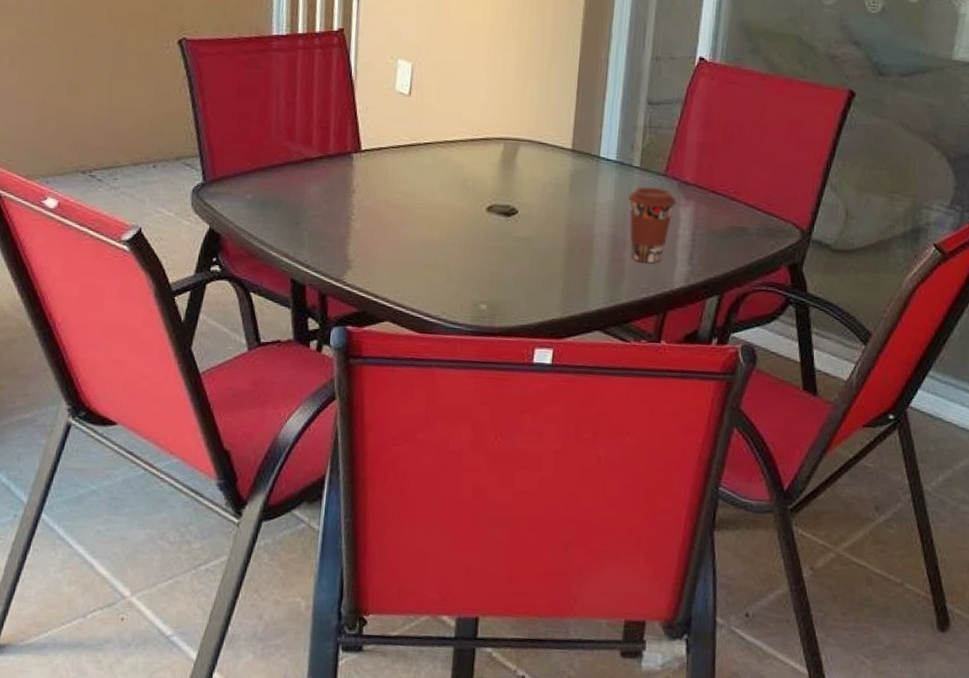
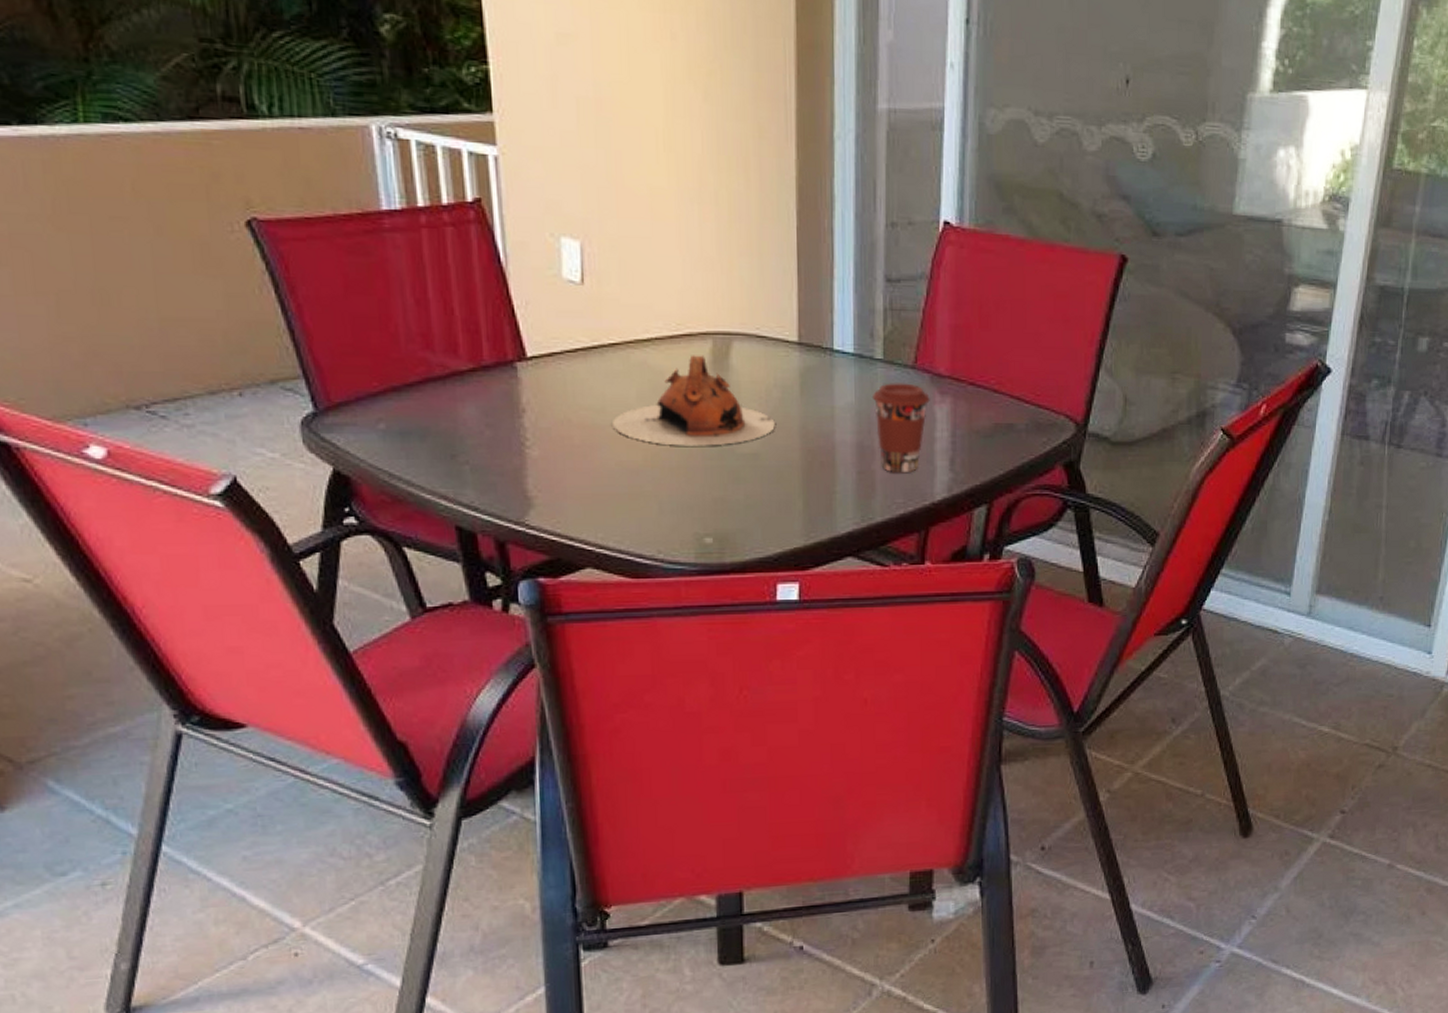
teapot: none [418,155,547,229] -> present [611,355,775,446]

